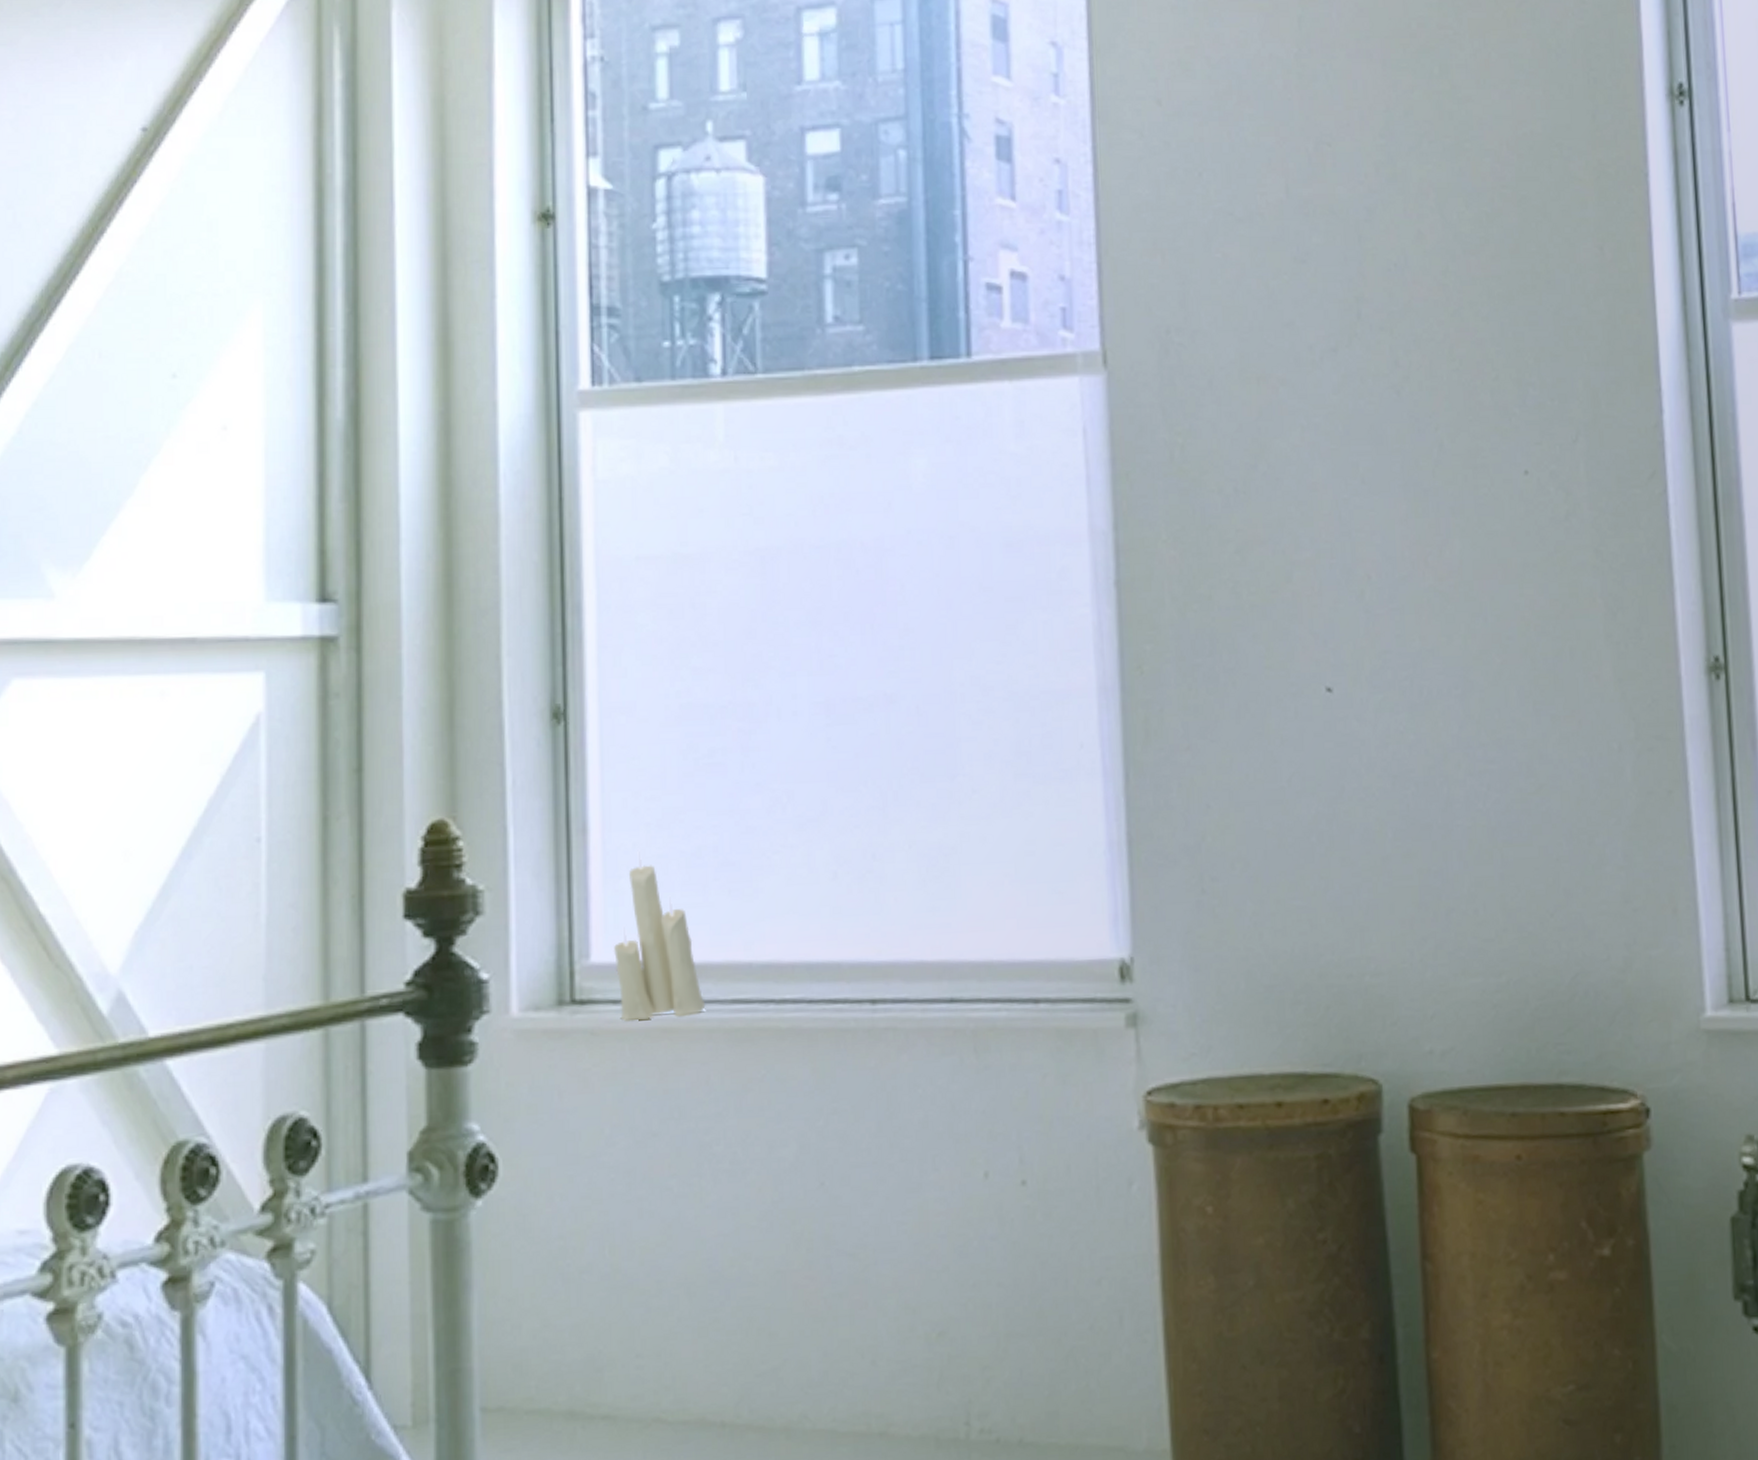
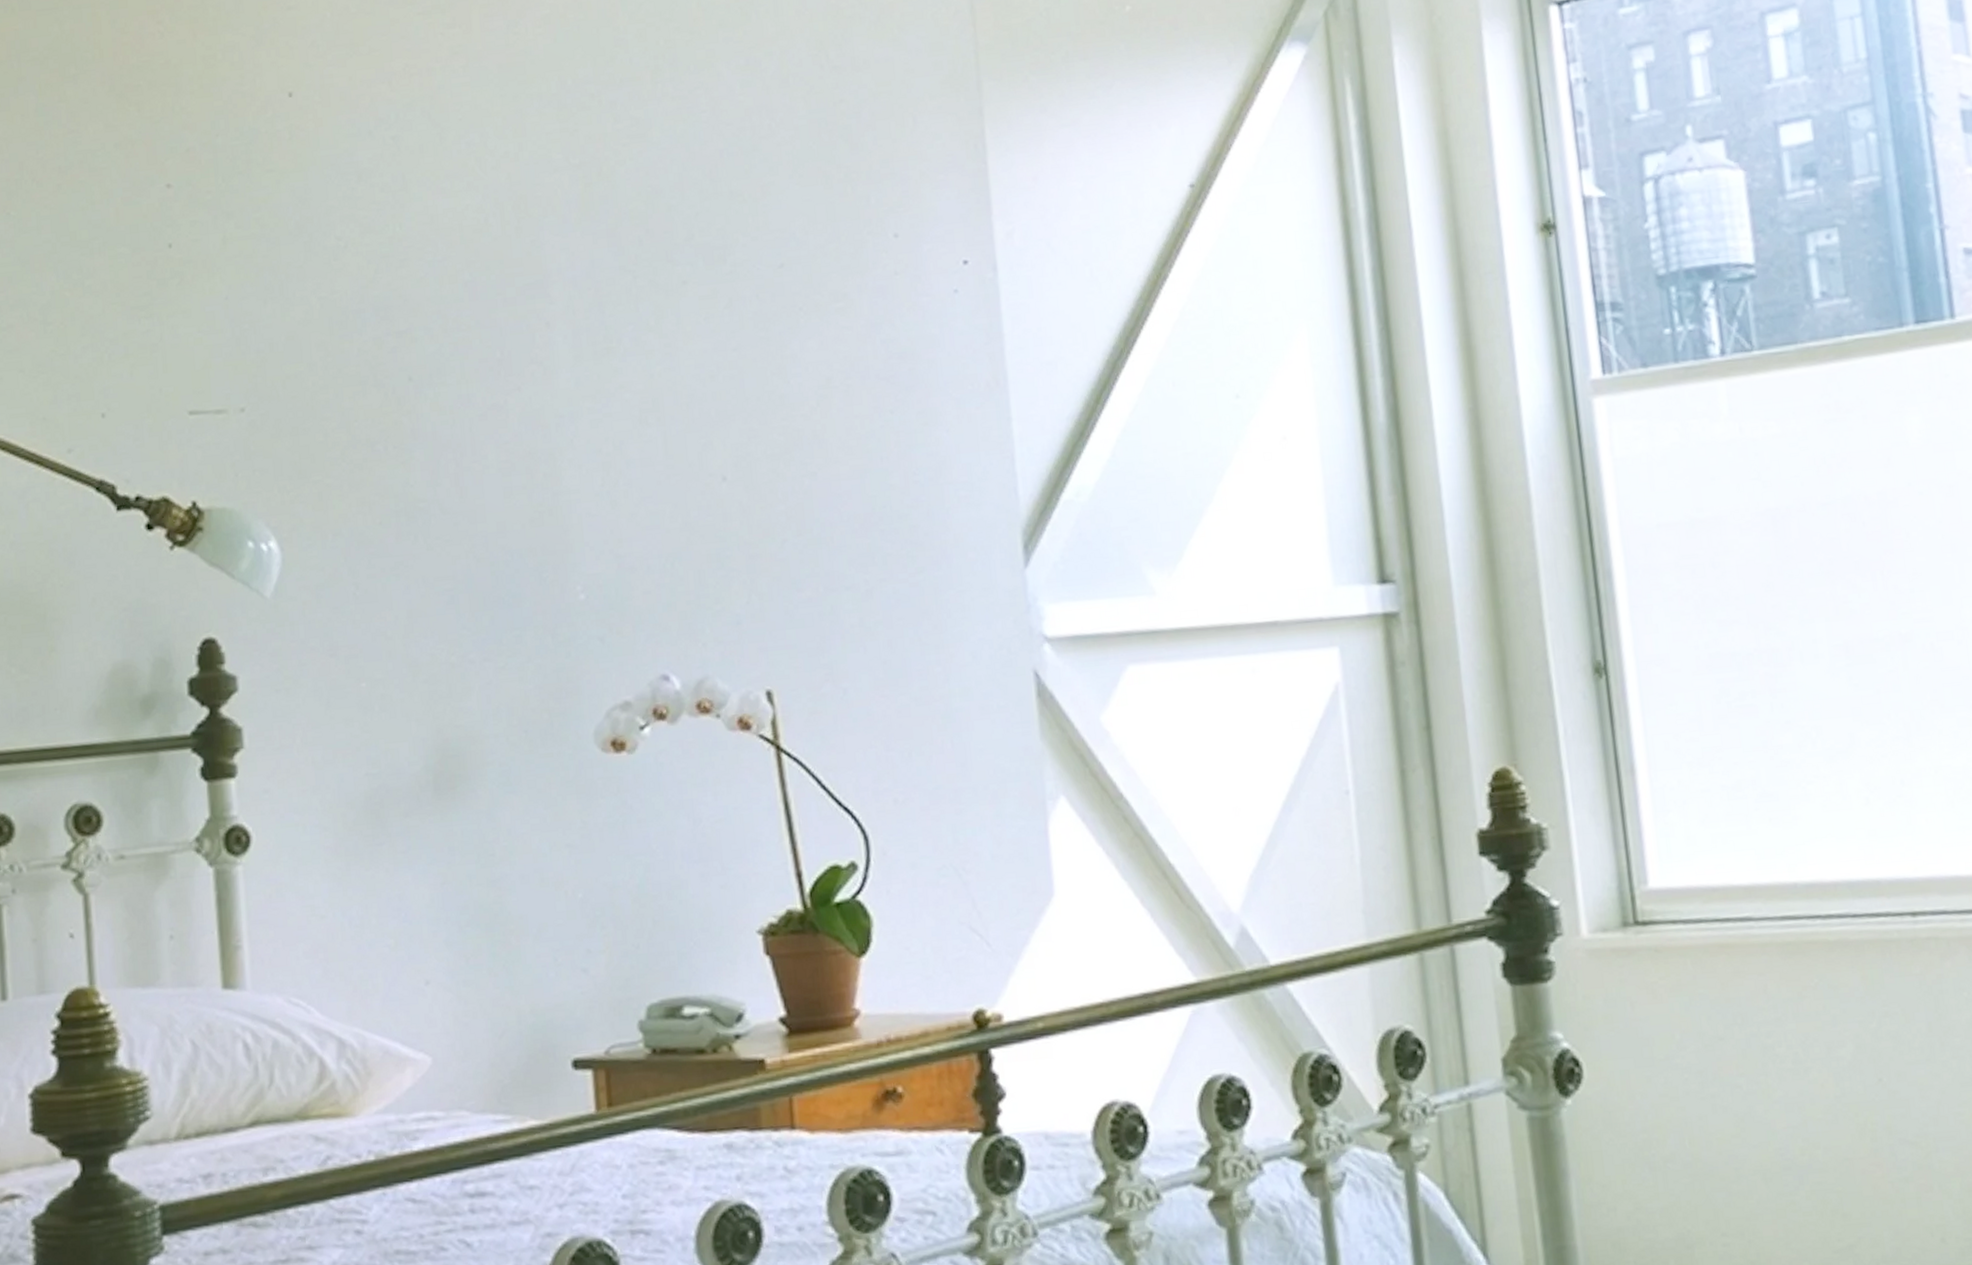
candle: present [613,848,706,1022] -> none [1668,785,1758,940]

